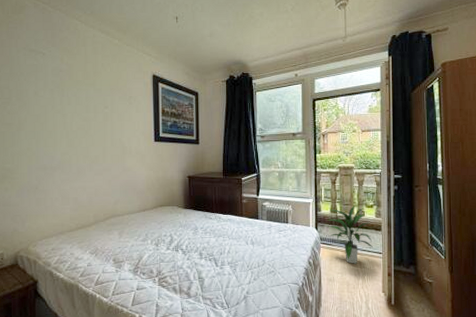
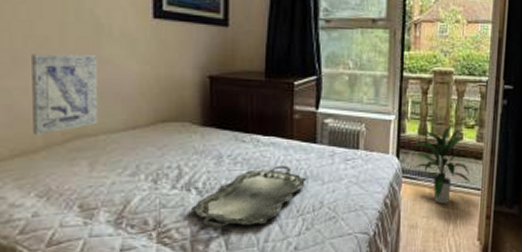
wall art: none [88,166,124,216] -> present [32,54,99,136]
serving tray: none [179,235,253,276] -> present [192,165,307,227]

